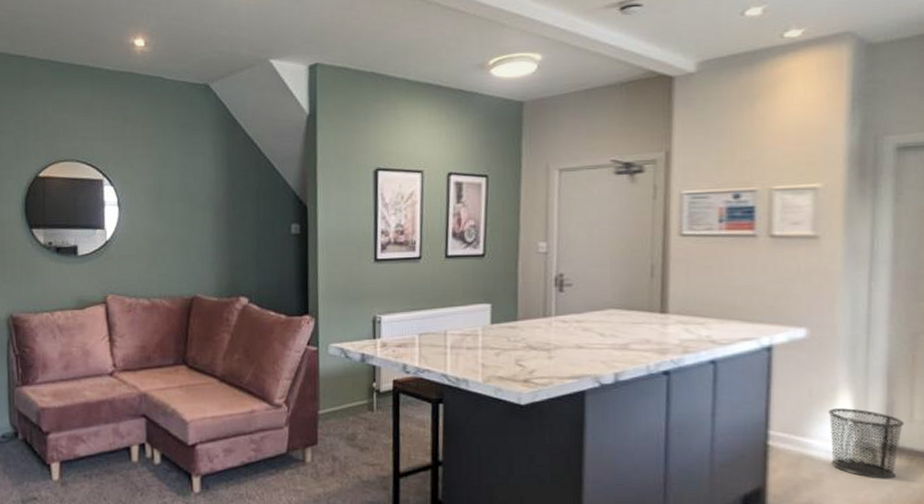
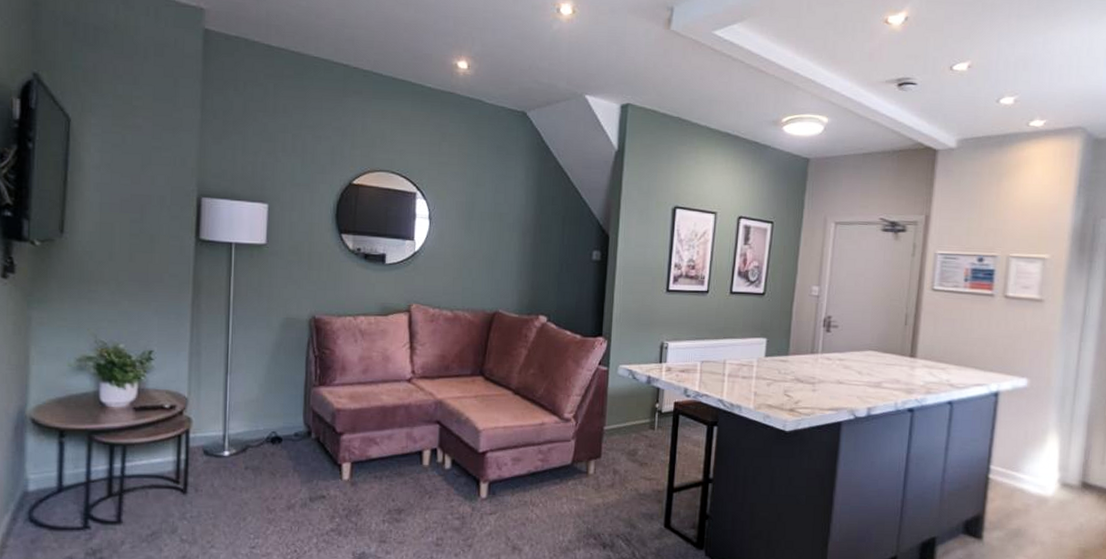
waste bin: present [828,408,905,479] -> none [1038,449,1098,512]

